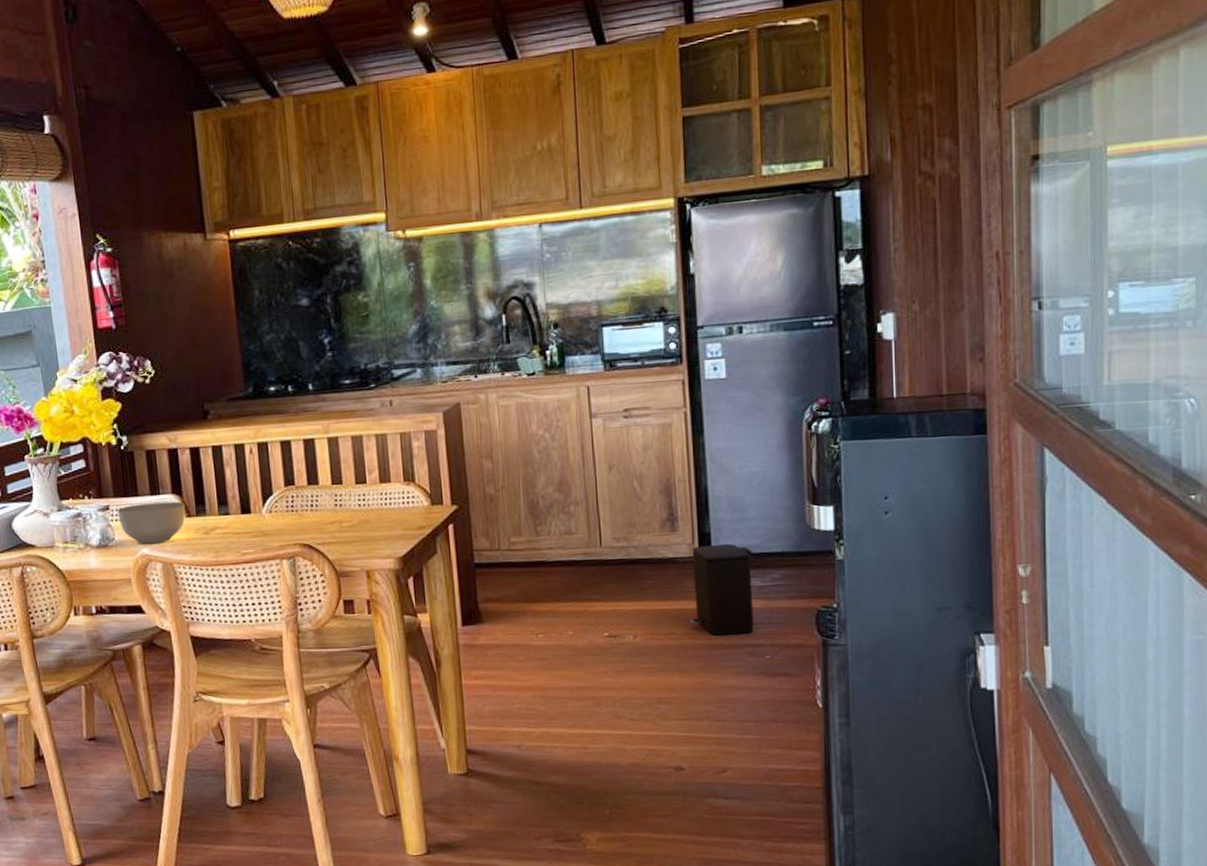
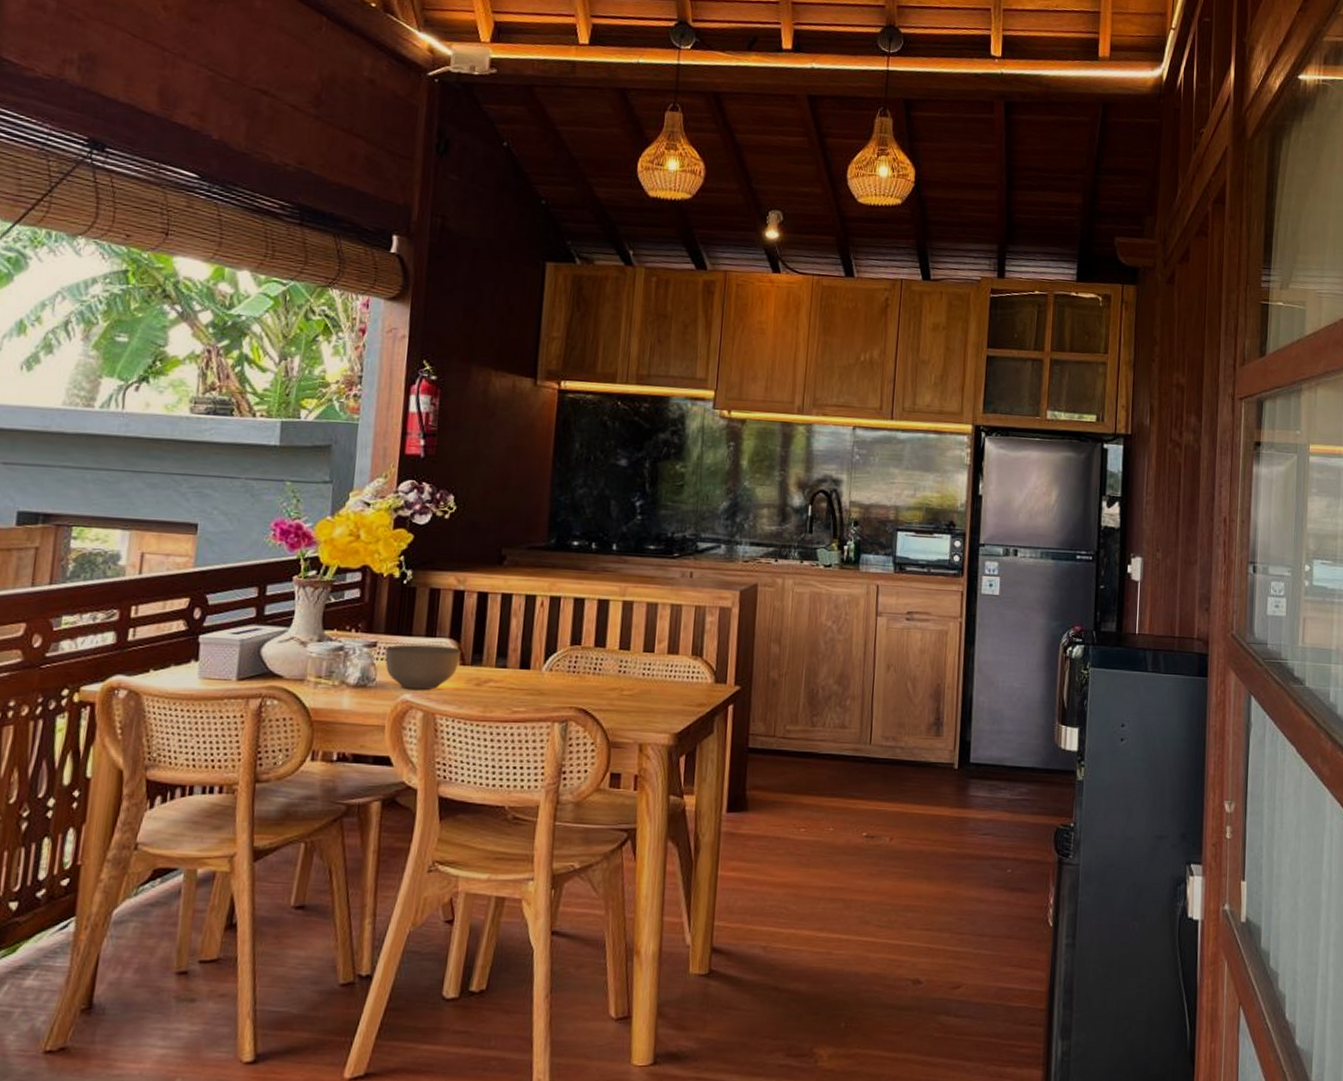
pedal bin: present [689,544,754,636] -> none [942,754,1006,845]

